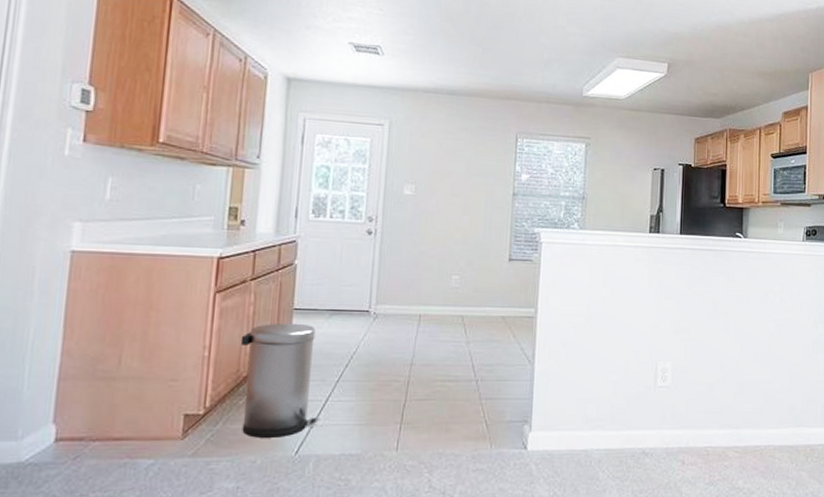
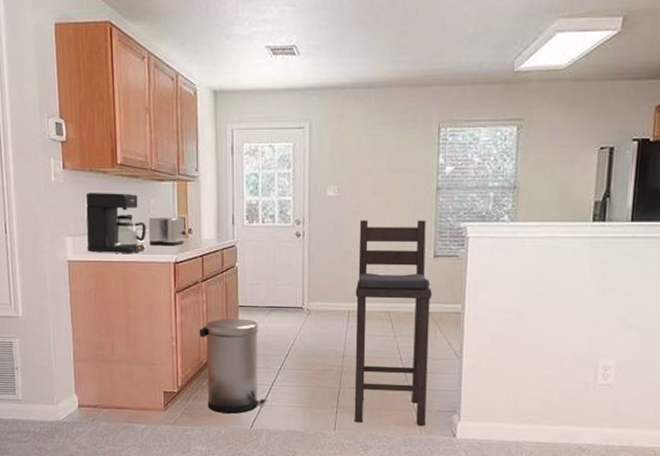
coffee maker: none [101,172,187,246] -> present [86,193,146,254]
toaster: none [188,204,239,239] -> present [148,216,187,246]
bar stool: none [419,220,506,439] -> present [354,220,432,425]

